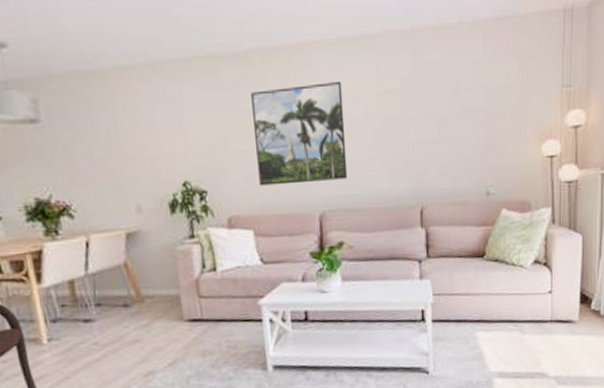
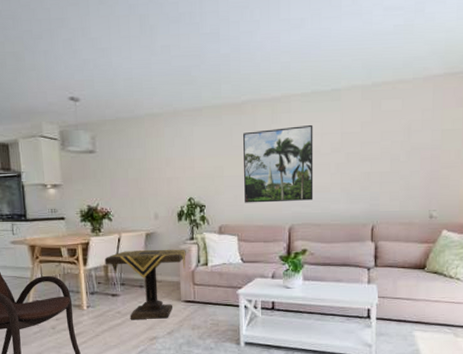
side table: none [68,252,186,352] -> present [104,249,186,320]

